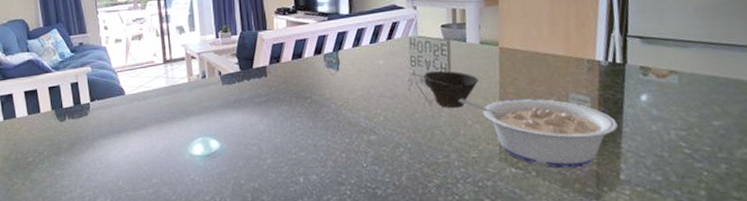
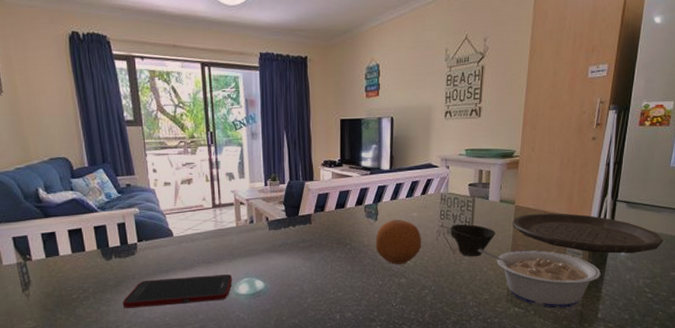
cell phone: none [76,134,187,172] -> present [122,274,233,308]
fruit: none [338,68,392,119] -> present [375,220,422,264]
plate: none [496,54,697,100] -> present [511,213,664,254]

